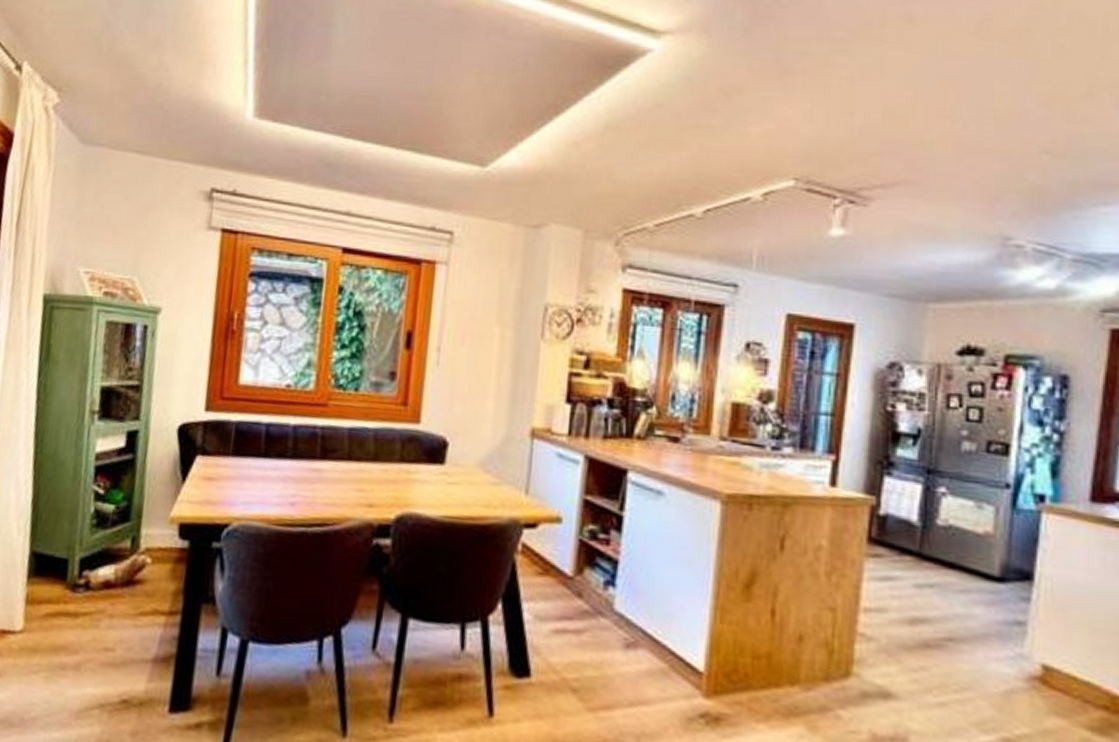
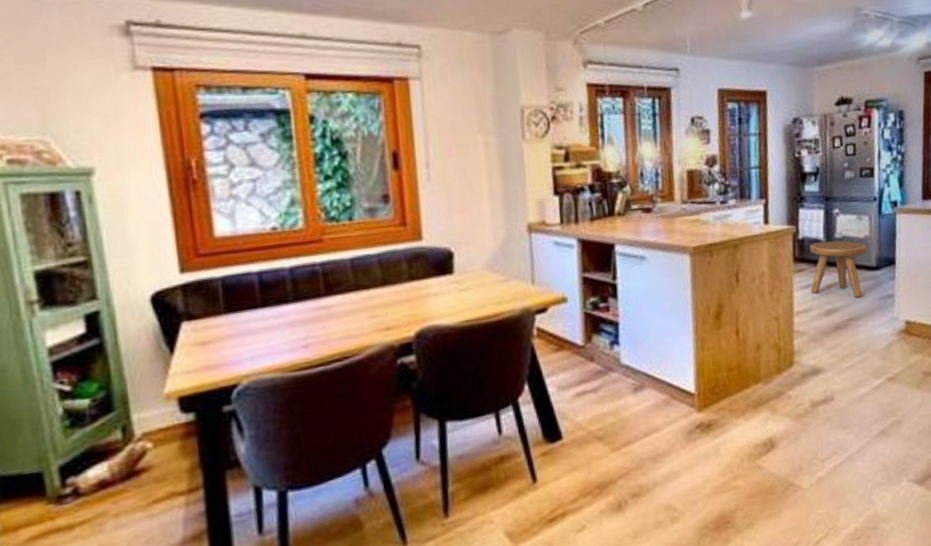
stool: none [889,524,987,612] -> present [809,240,867,297]

